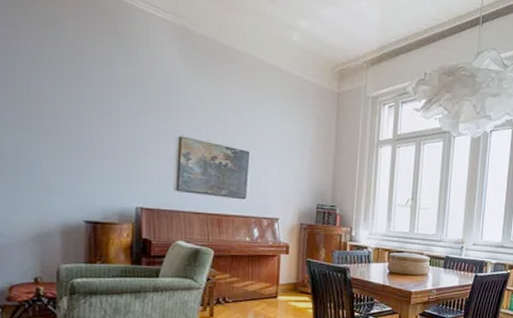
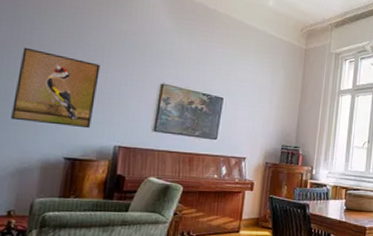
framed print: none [21,97,110,189] -> present [11,47,101,129]

